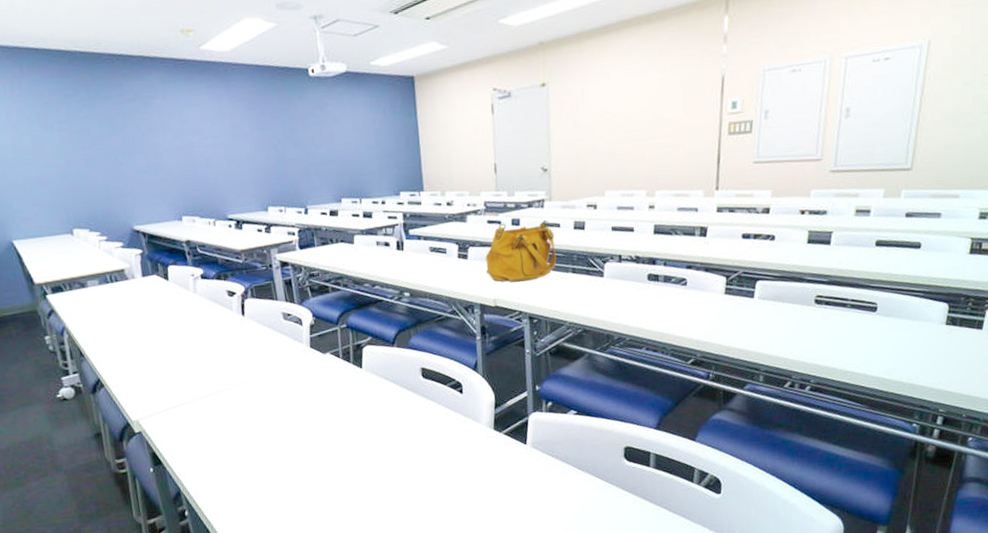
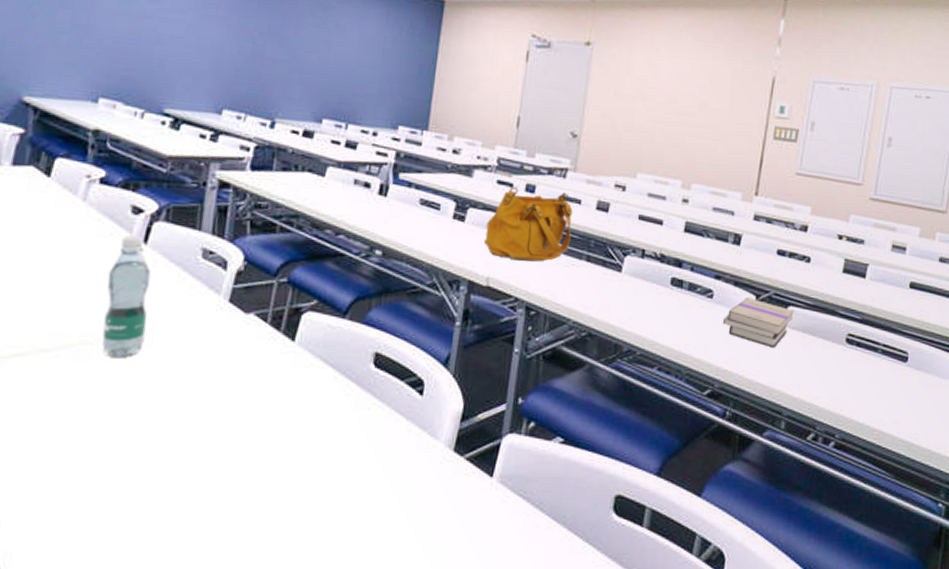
bottle: none [225,311,262,396] -> present [102,235,151,357]
books: none [699,279,763,318] -> present [723,298,794,348]

